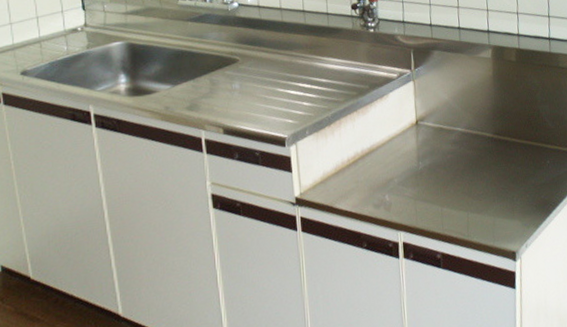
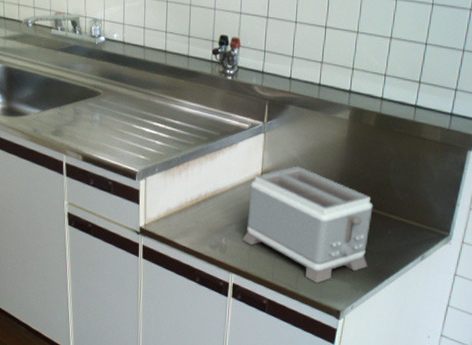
toaster: none [406,109,534,227] -> present [242,166,373,284]

